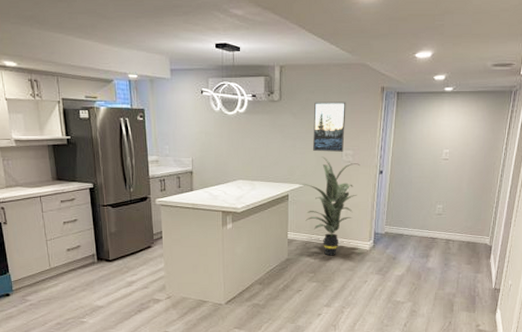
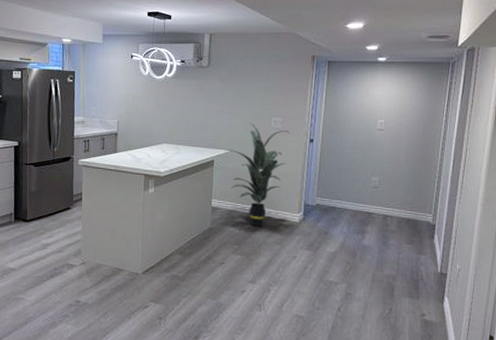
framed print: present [312,102,346,152] -> none [240,68,276,119]

